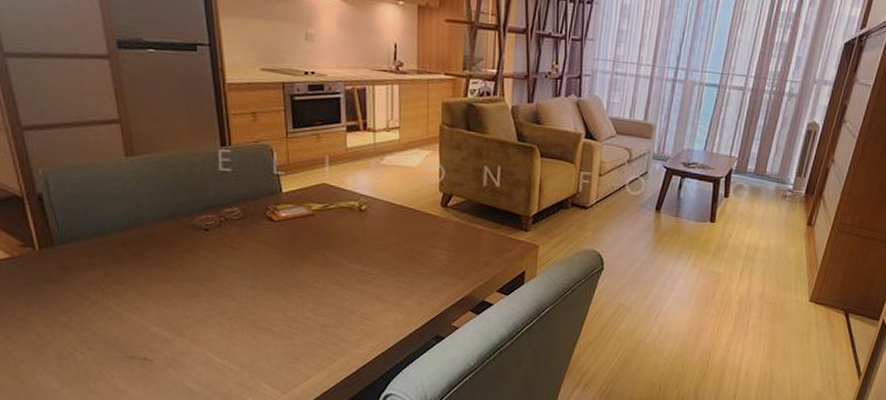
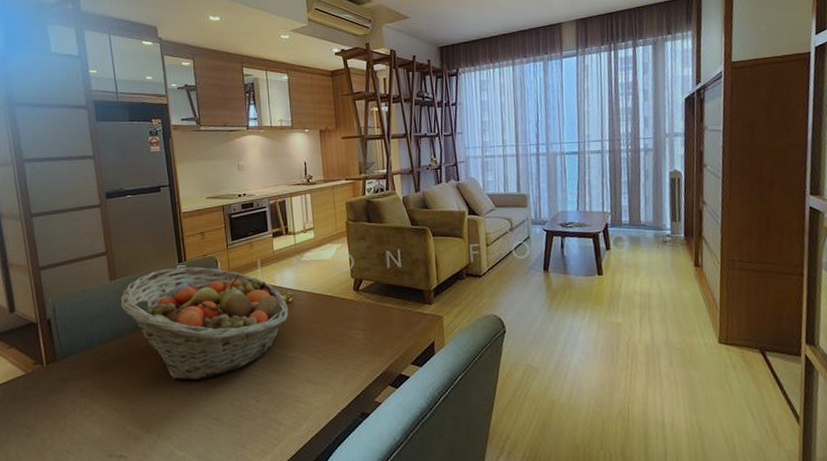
fruit basket: none [140,151,361,285] -> present [120,267,289,381]

